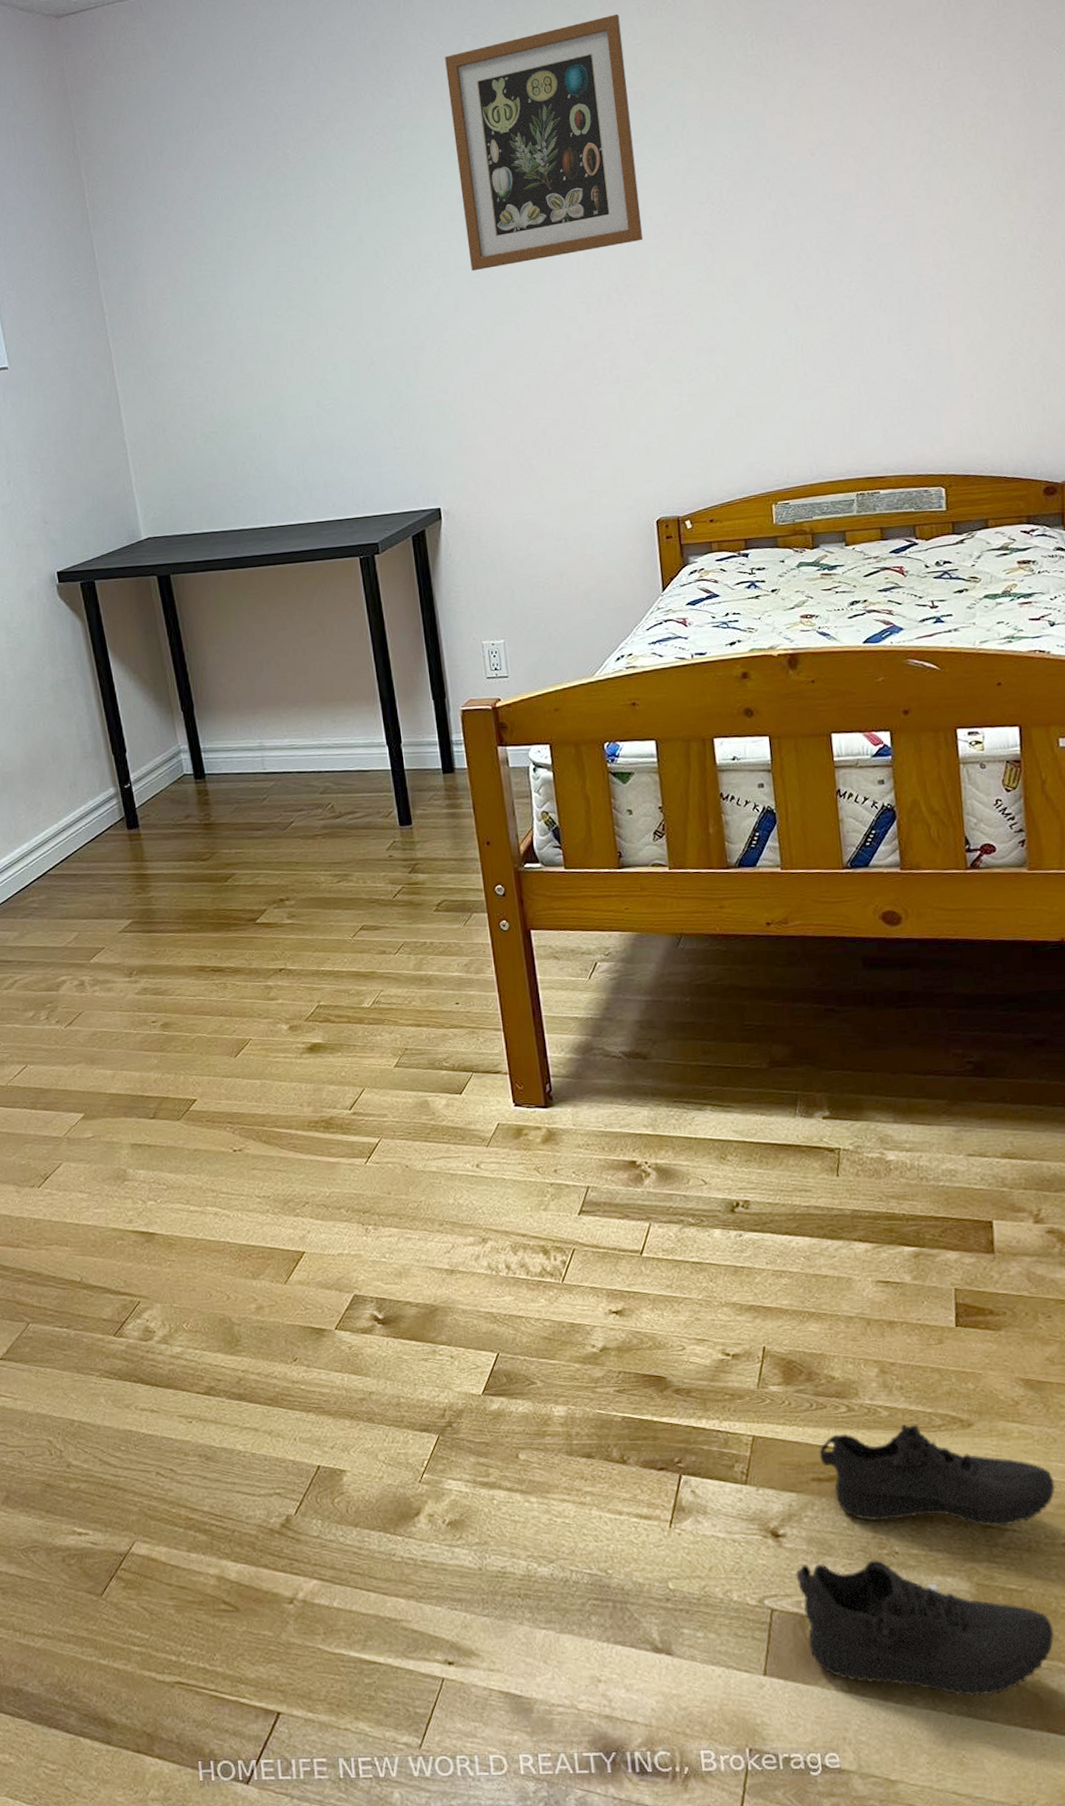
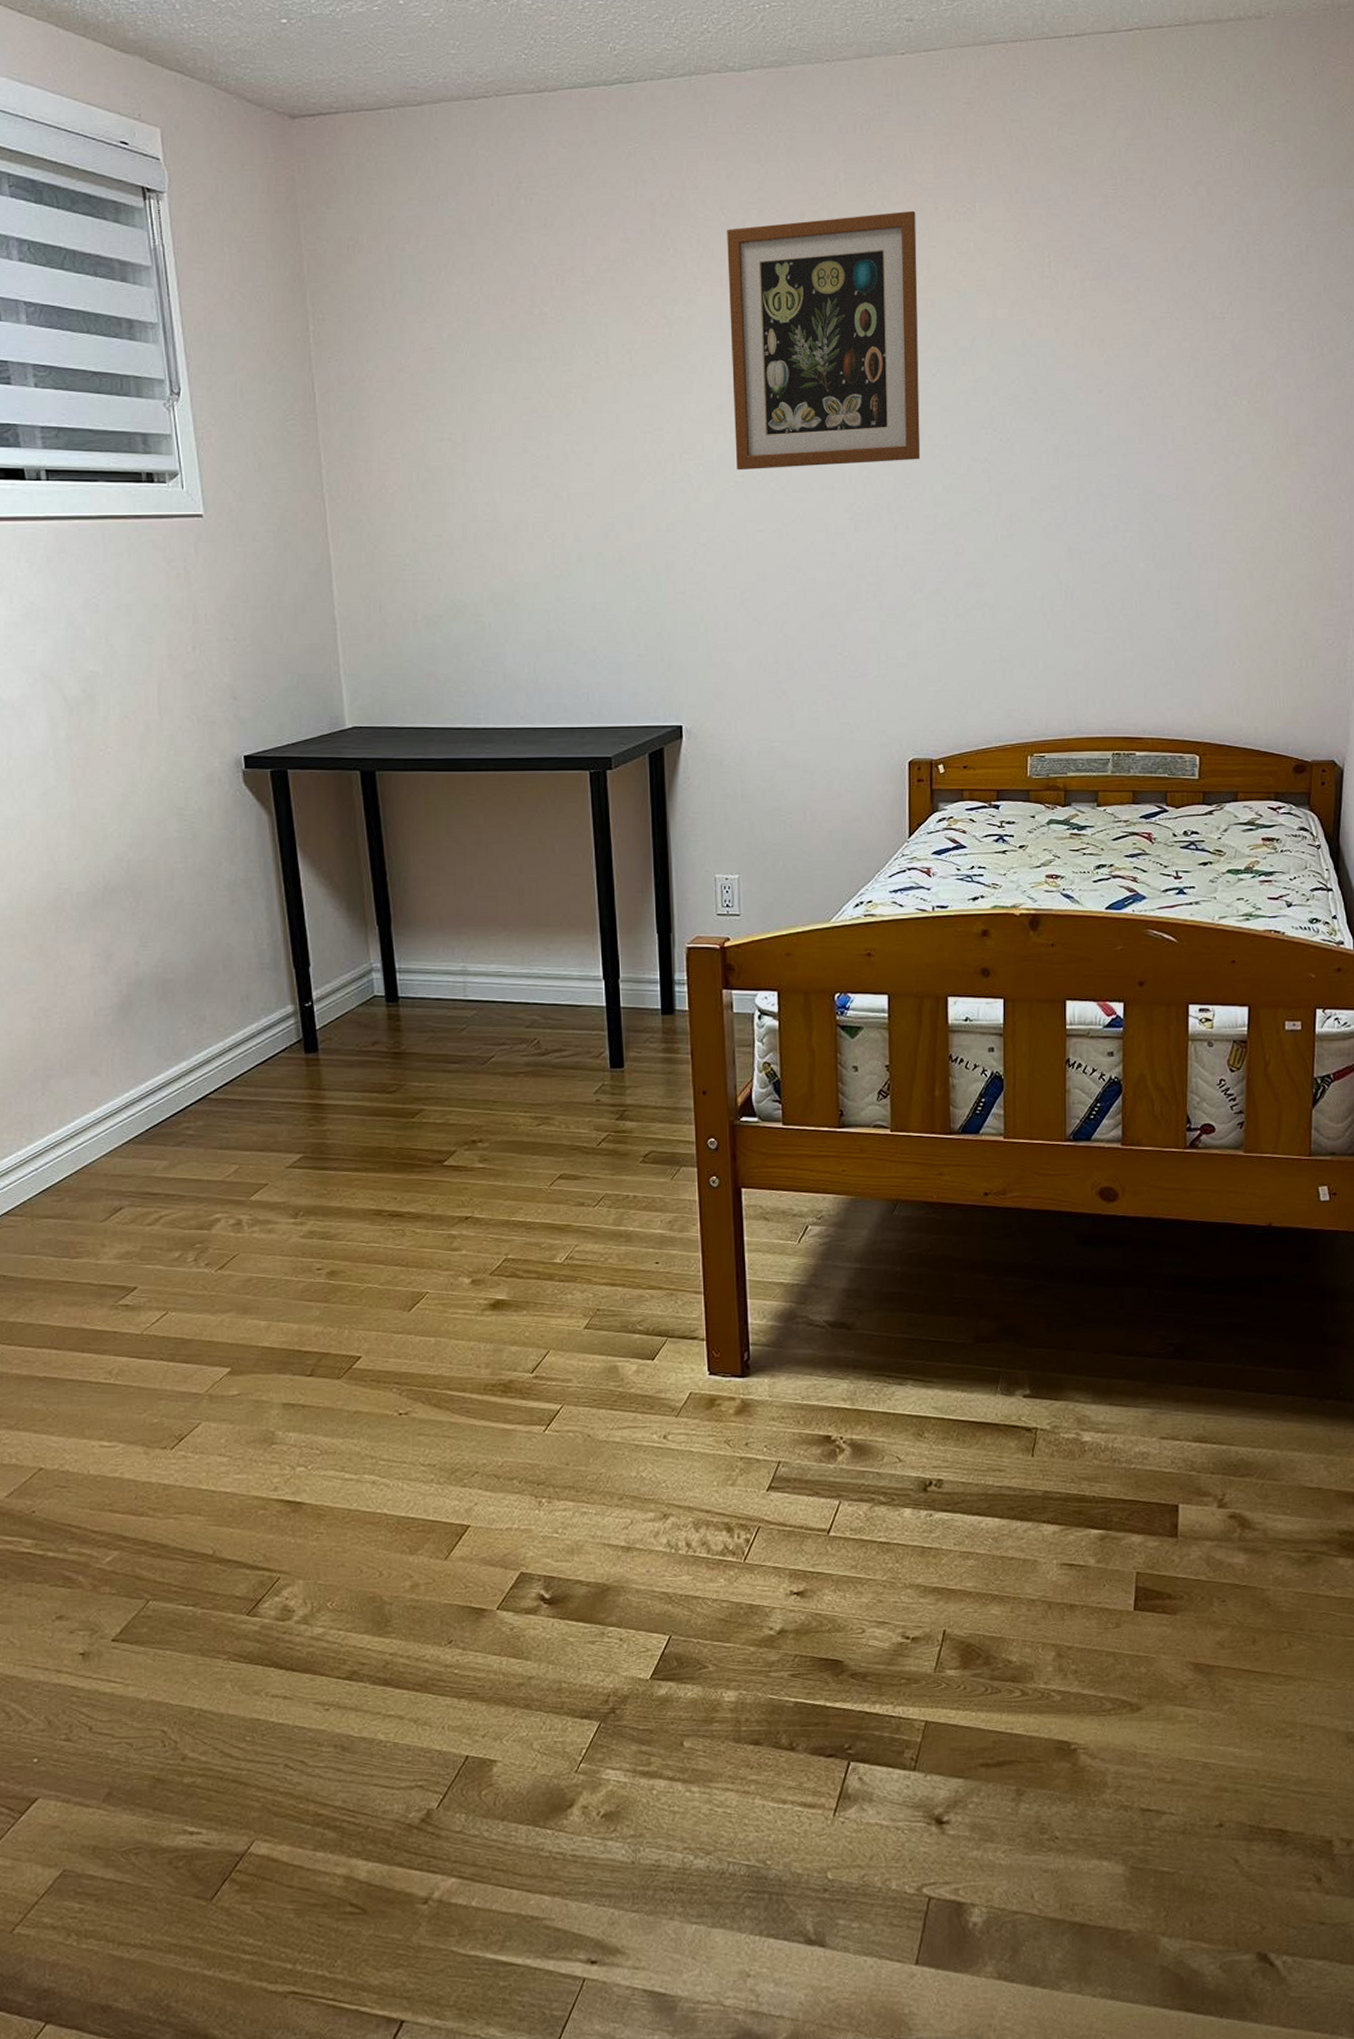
shoe: present [795,1424,1055,1696] -> none [956,1708,1214,1979]

